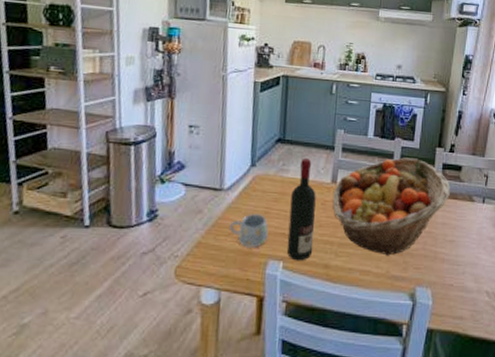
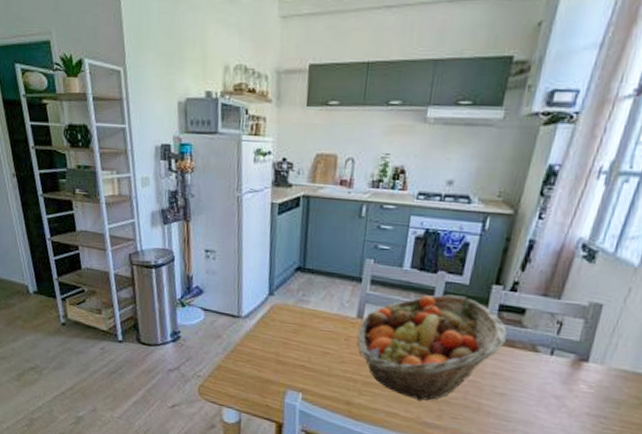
mug: present [229,214,269,248] -> none [247,343,288,377]
wine bottle: present [287,157,316,261] -> none [306,288,339,395]

